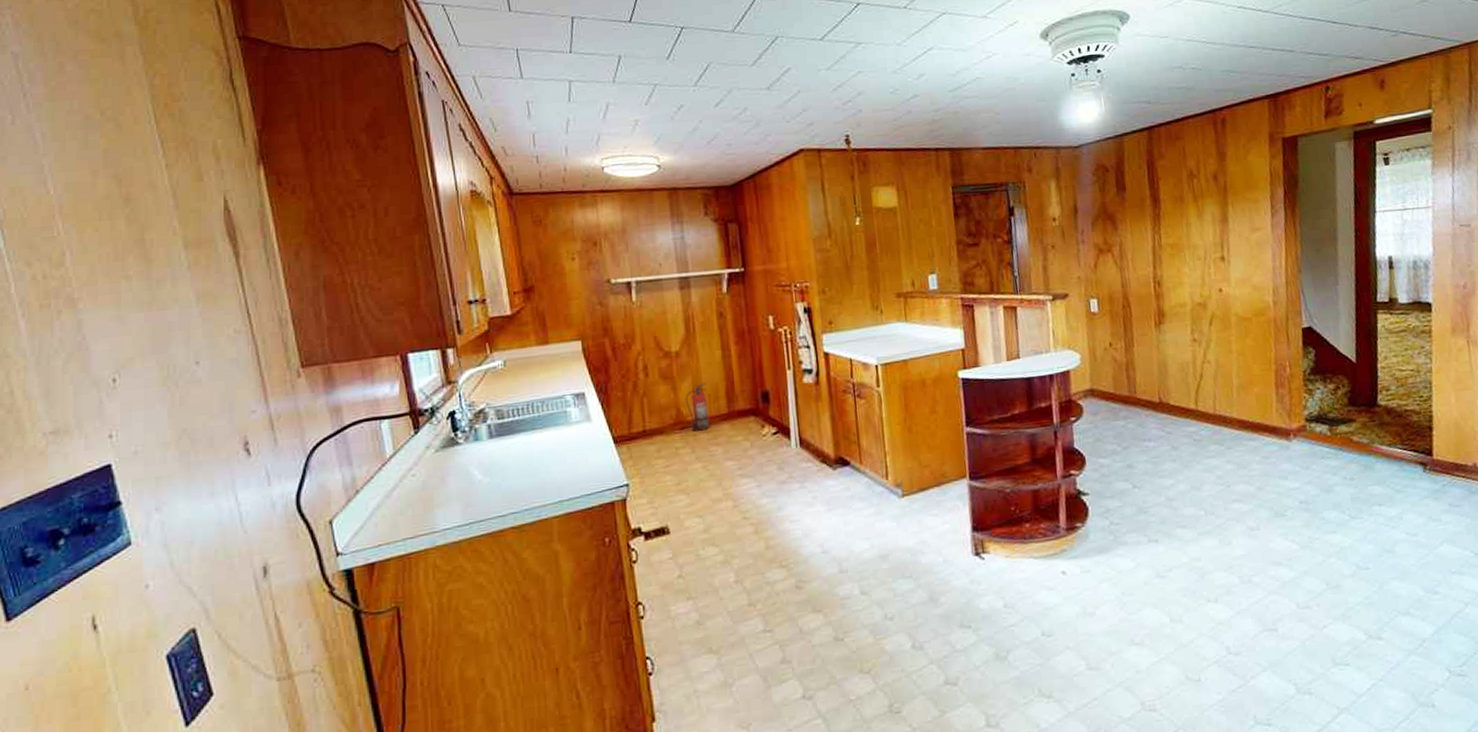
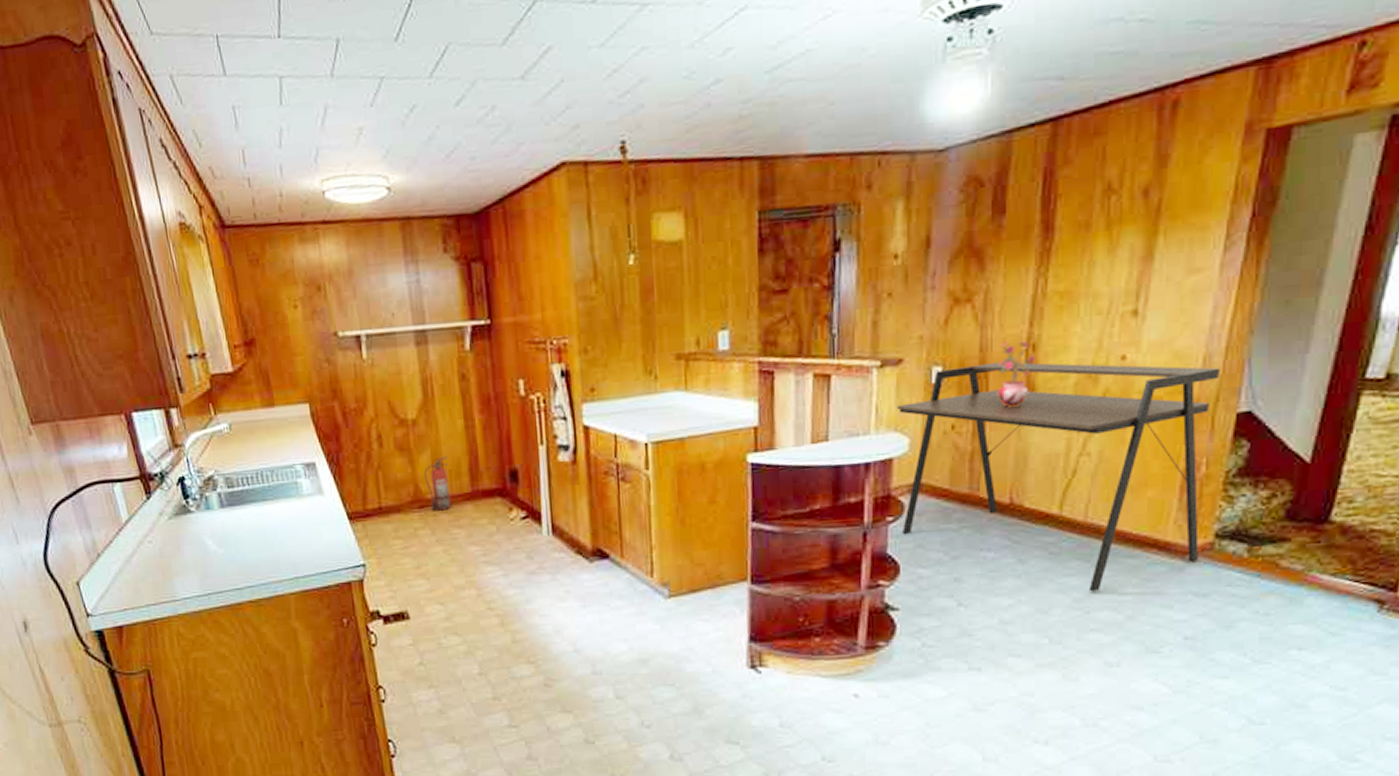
desk: none [1068,295,1298,470] -> present [897,362,1221,592]
potted plant: none [1136,279,1161,328] -> present [998,340,1035,407]

